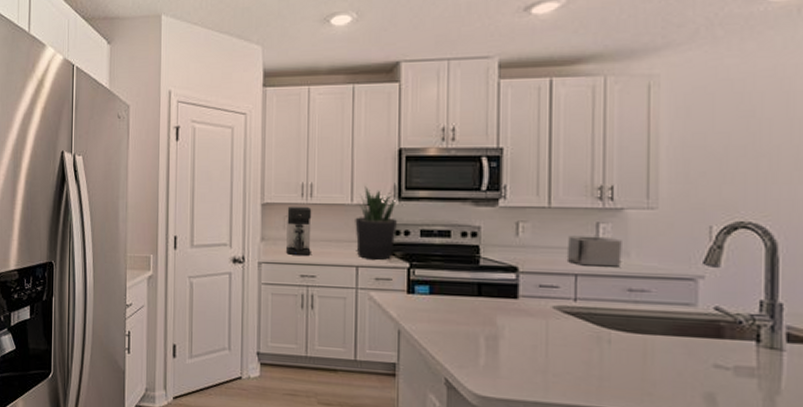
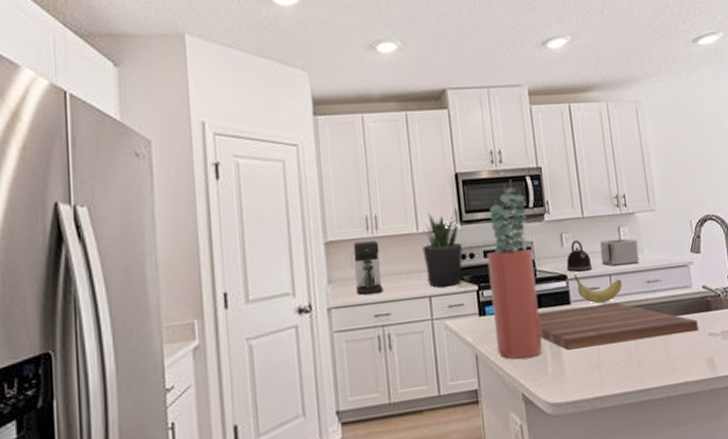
vase: none [422,159,479,345] -> present [486,179,543,360]
cutting board: none [475,301,698,359] -> present [537,302,699,350]
kettle: none [518,231,554,266] -> present [566,240,593,272]
fruit: none [527,267,592,304] -> present [574,273,622,304]

